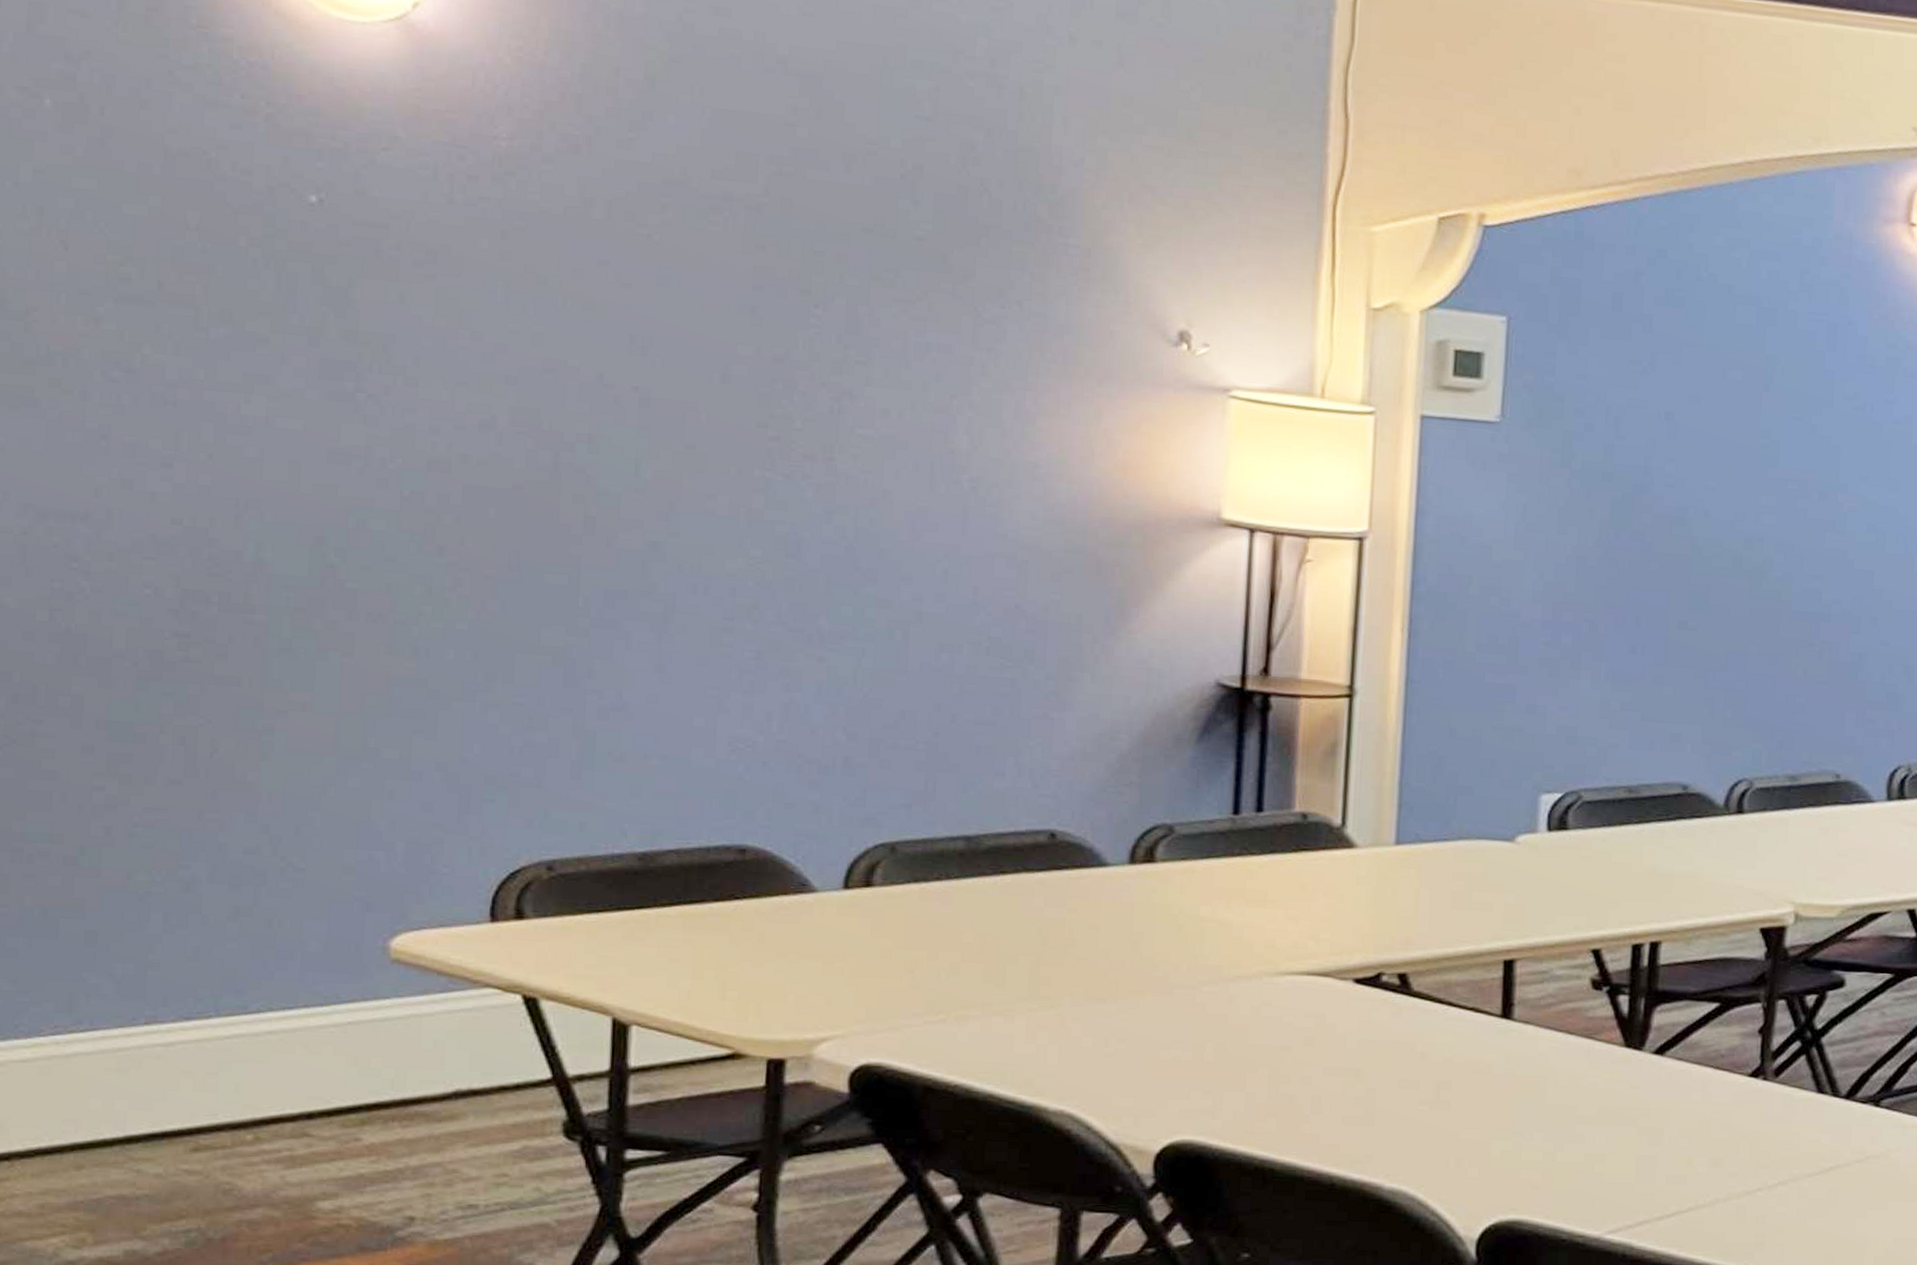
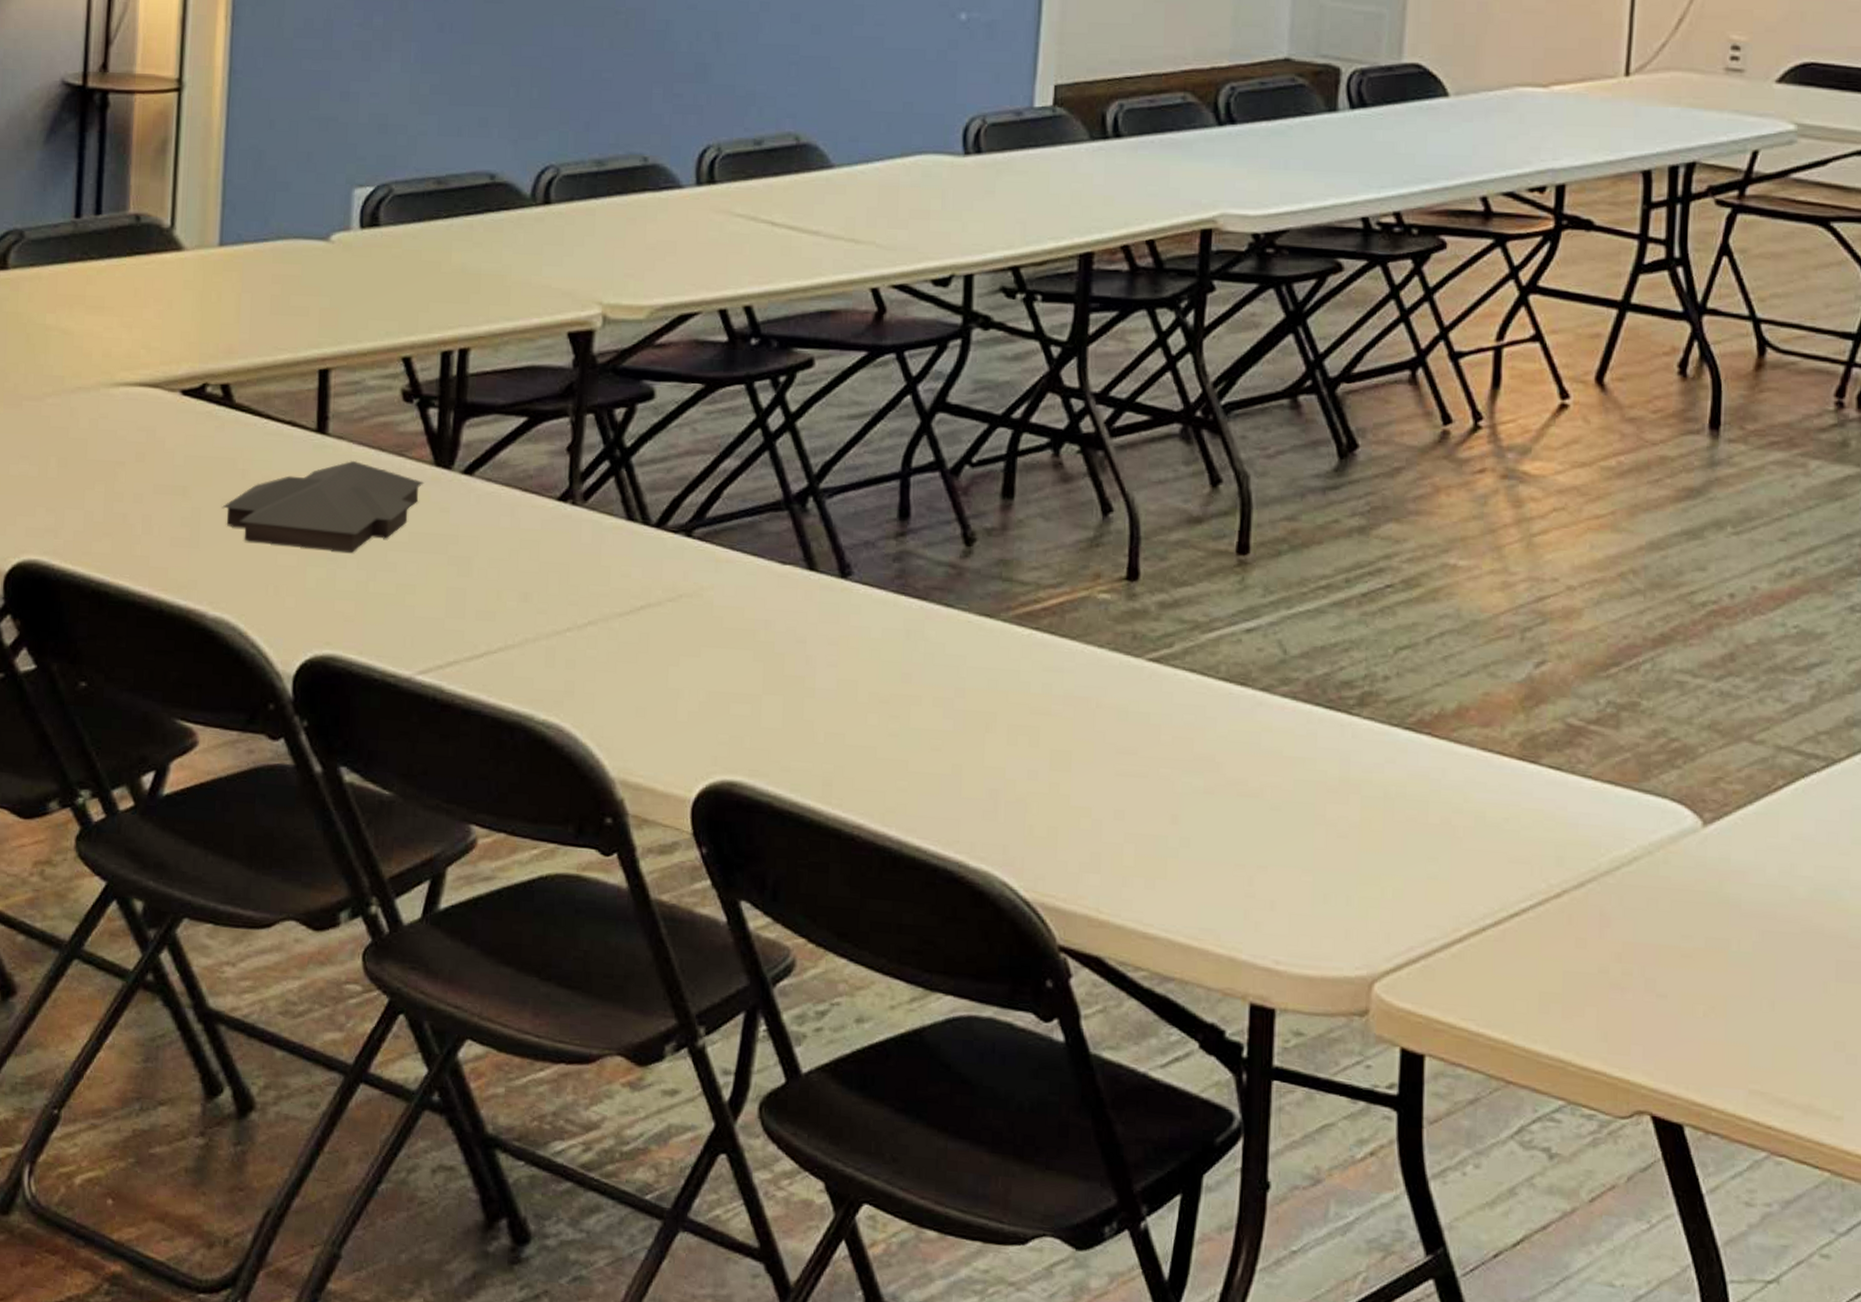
papers: none [1399,1042,1614,1127] -> present [222,460,425,553]

